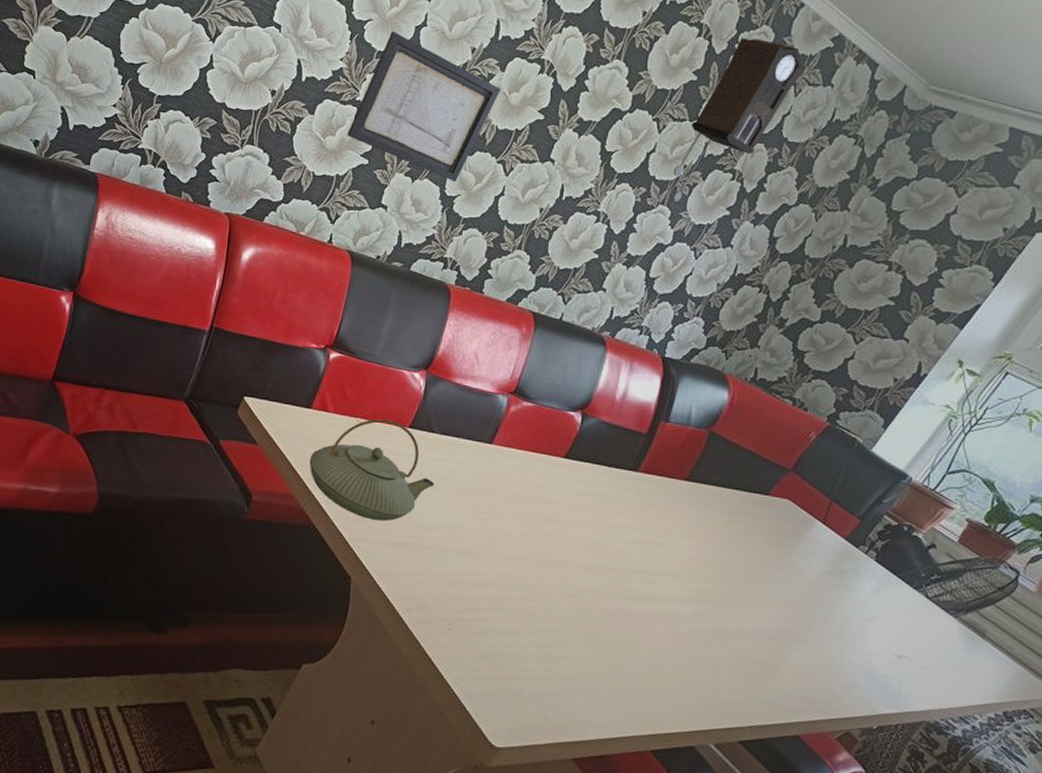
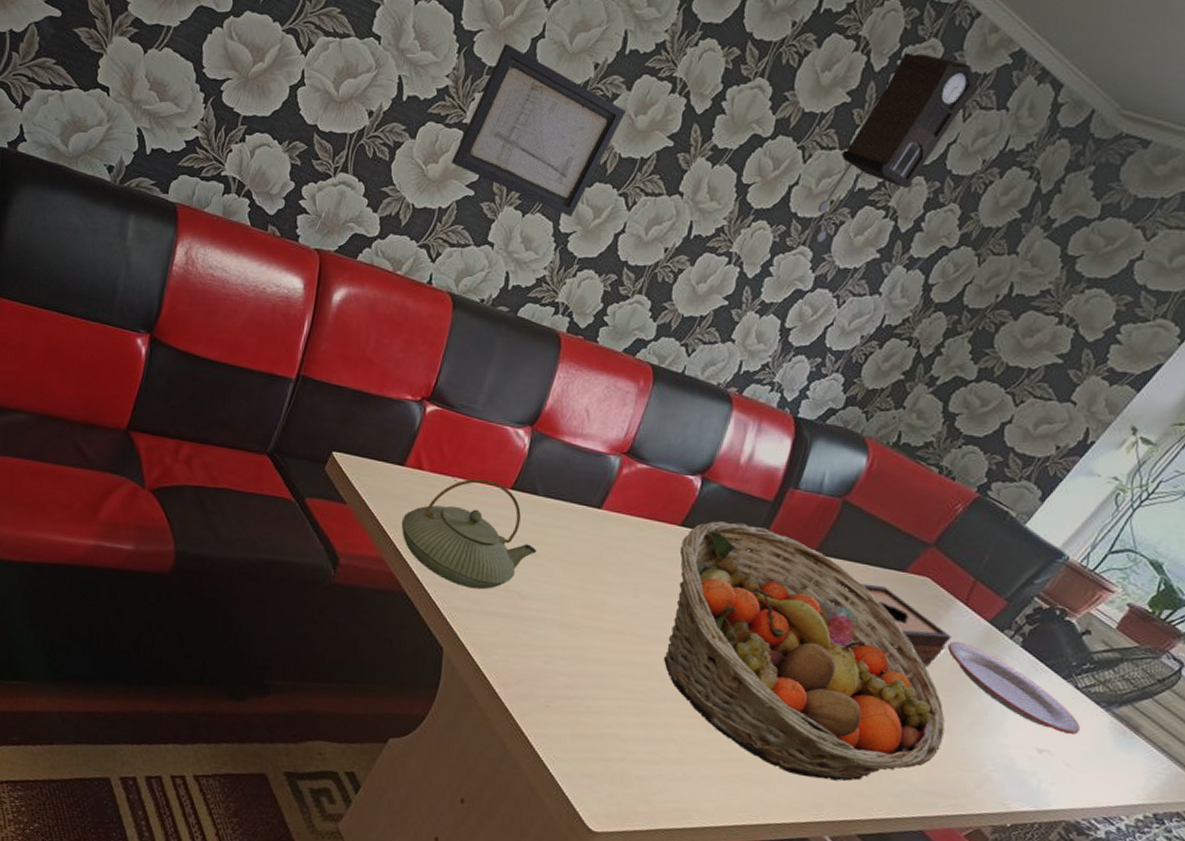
fruit basket: none [555,453,813,691] -> present [664,521,946,781]
tissue box: none [705,506,813,583] -> present [833,583,952,668]
plate: none [810,557,932,640] -> present [947,641,1080,734]

